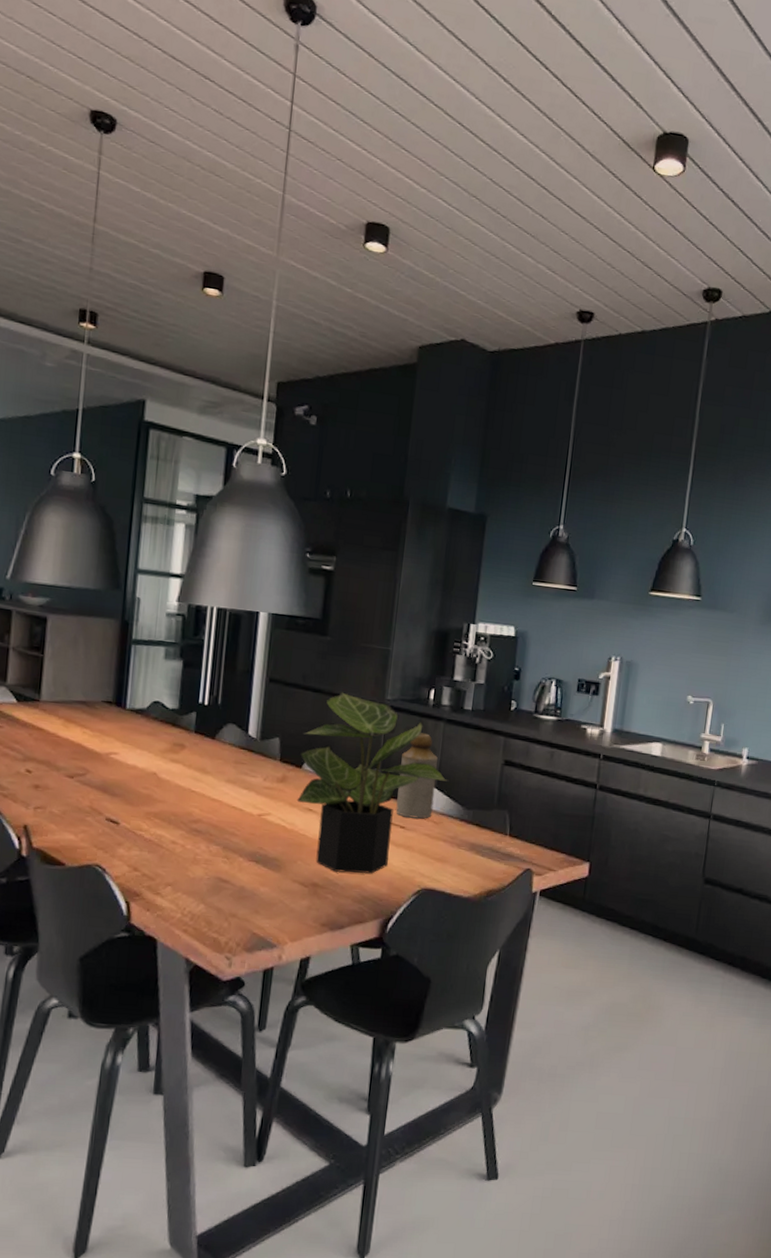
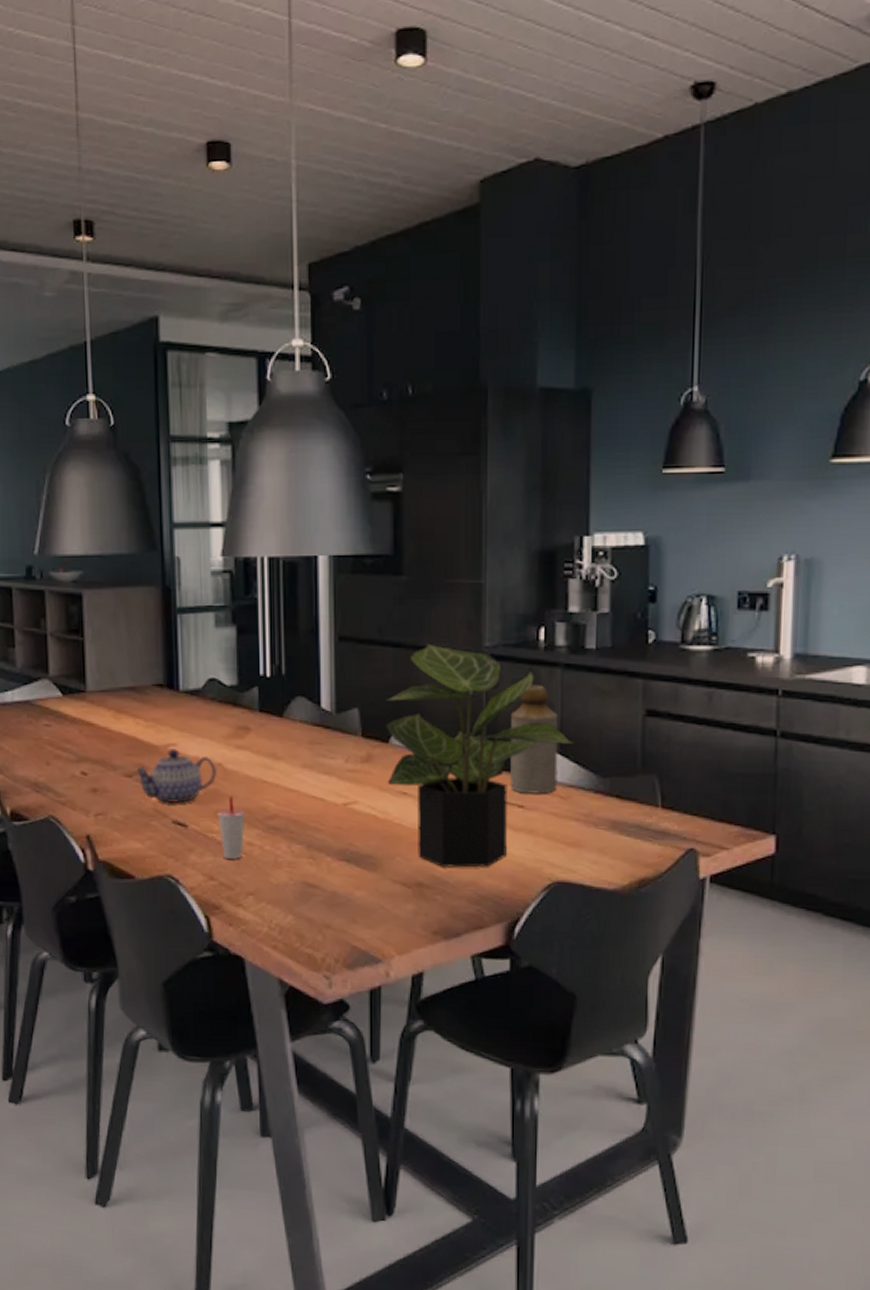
teapot: none [78,757,152,804] -> present [136,749,218,804]
cup: none [147,802,173,854] -> present [217,797,245,859]

